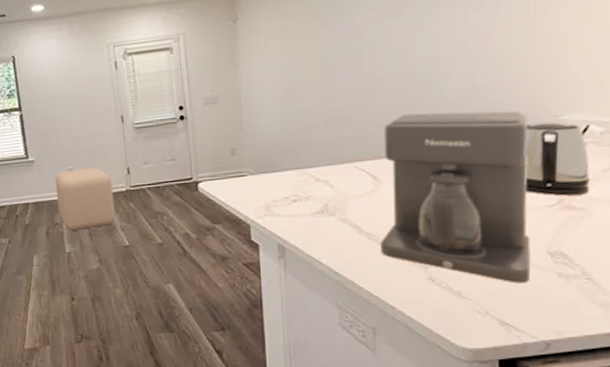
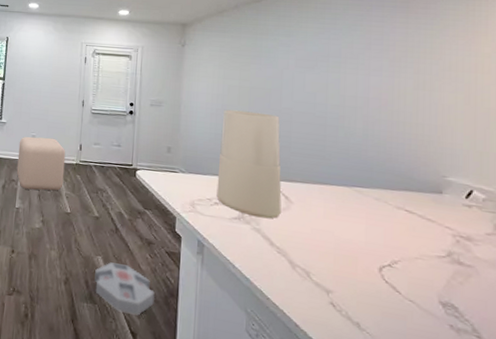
robot vacuum: none [168,286,238,334] -> present [94,262,156,316]
vase: none [292,85,369,206] -> present [216,109,282,219]
coffee maker: present [379,111,531,283] -> none [287,148,424,328]
kettle: present [524,121,591,196] -> none [417,178,477,253]

